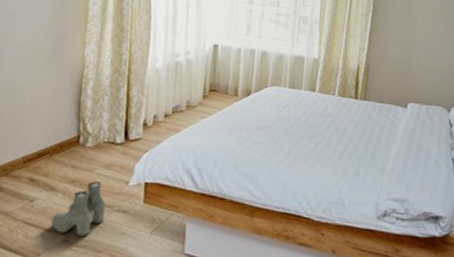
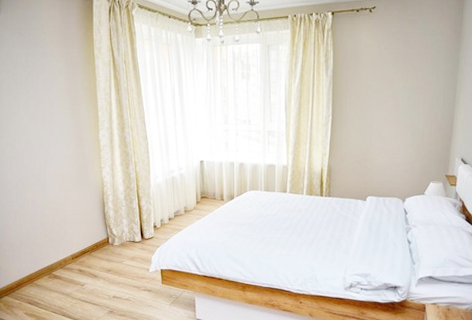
boots: present [51,181,106,237] -> none [99,270,135,309]

